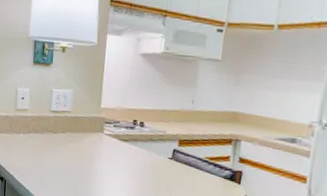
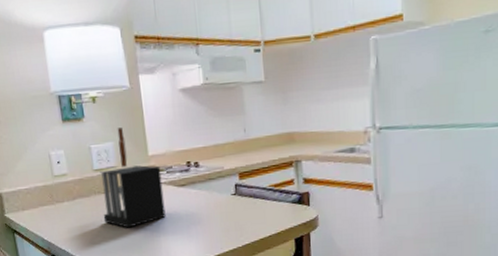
knife block: none [50,78,109,169] -> present [100,128,166,228]

